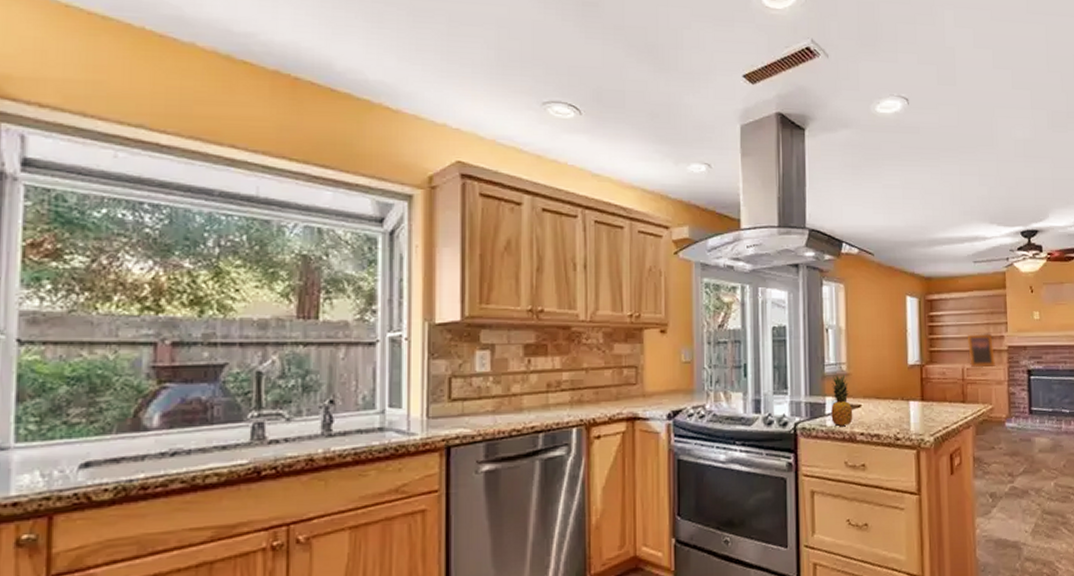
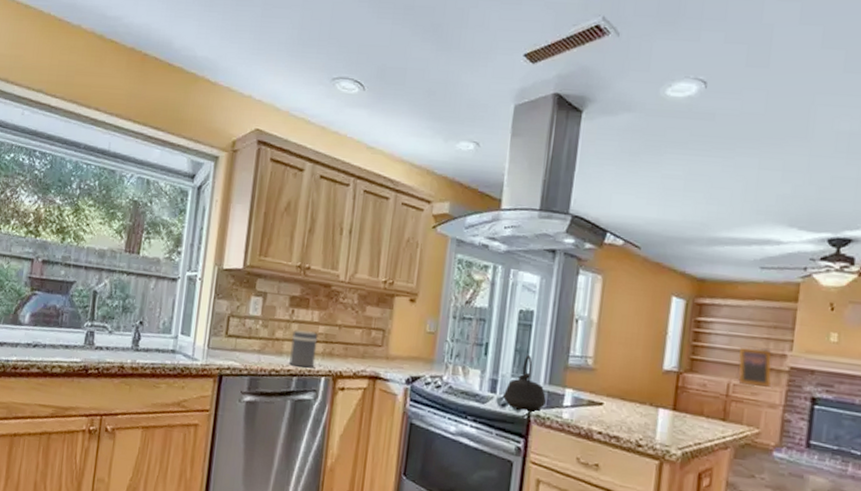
cylinder: none [532,380,563,422] -> present [289,330,318,368]
kettle: none [767,369,810,426] -> present [502,354,547,412]
fruit: present [831,375,853,426] -> none [568,368,594,422]

